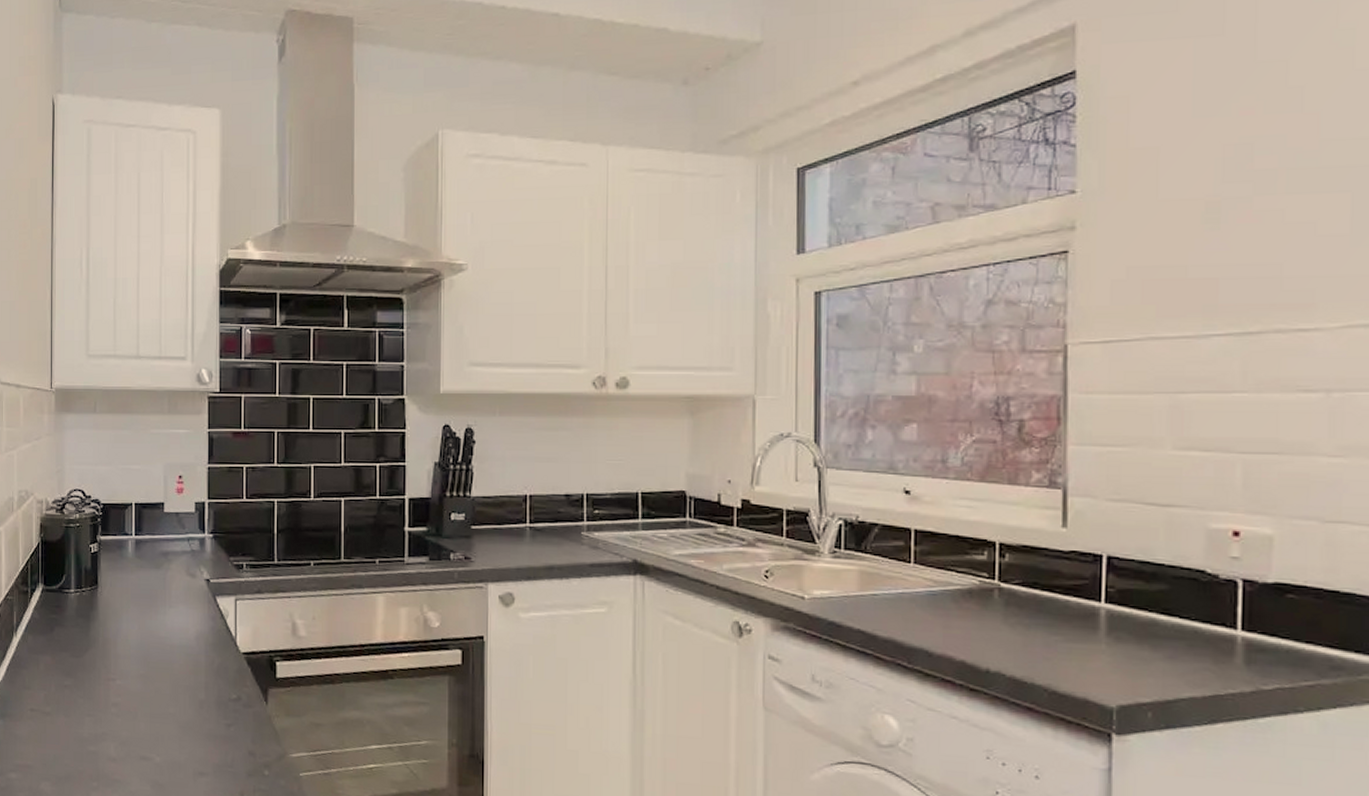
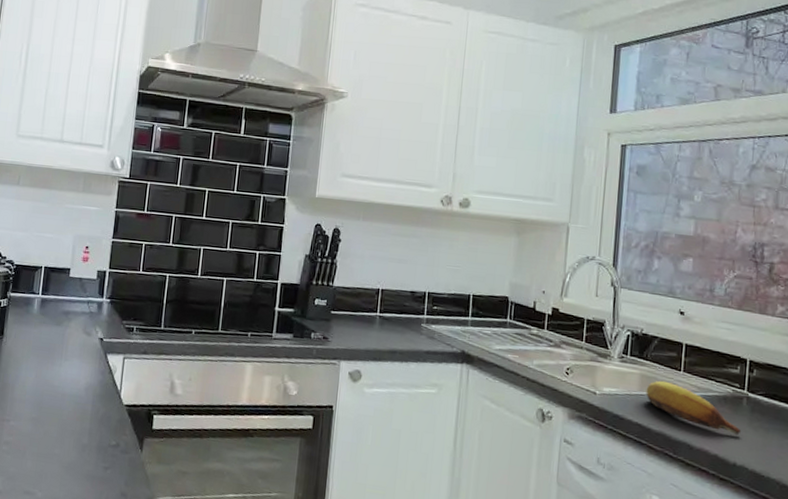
fruit: none [867,576,994,636] -> present [646,380,742,436]

